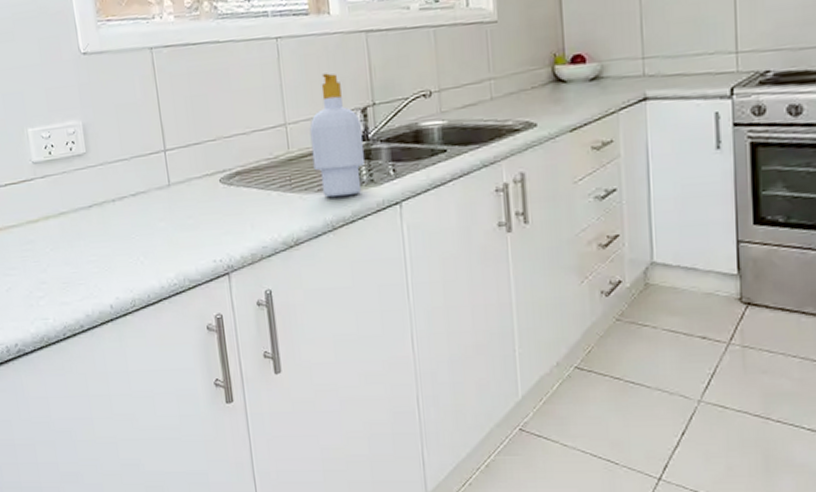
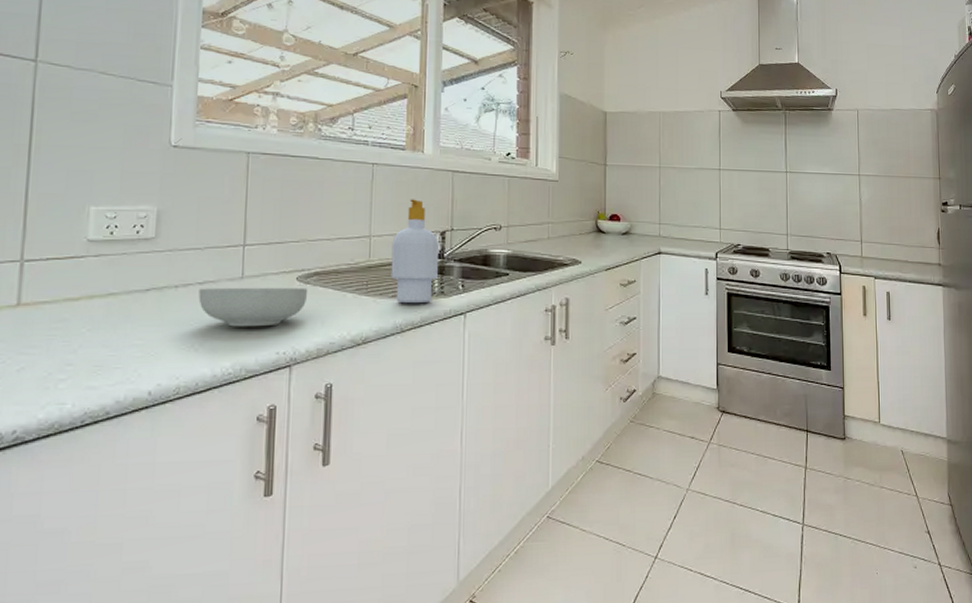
cereal bowl: none [133,189,233,237] -> present [198,287,308,327]

